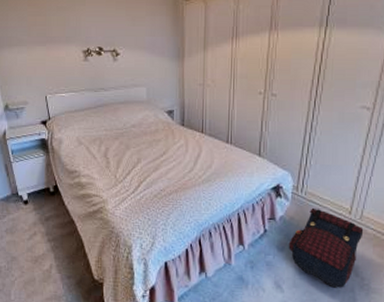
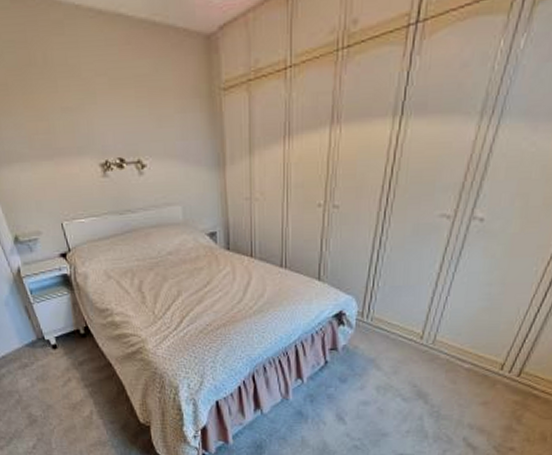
satchel: present [288,207,364,289] -> none [352,334,436,418]

